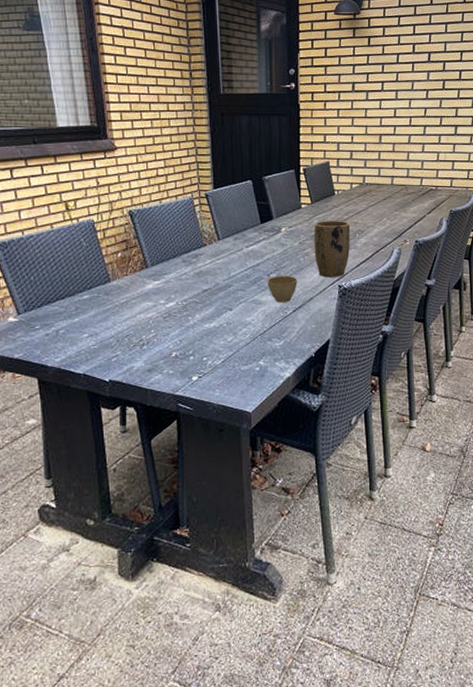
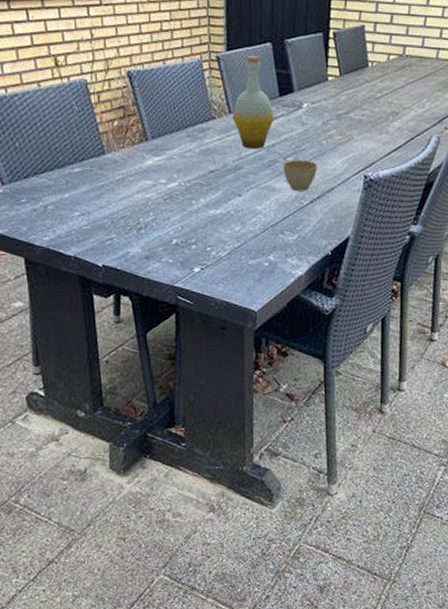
bottle: none [221,191,258,270] -> present [232,55,275,150]
plant pot: present [313,221,350,277] -> none [339,98,383,166]

